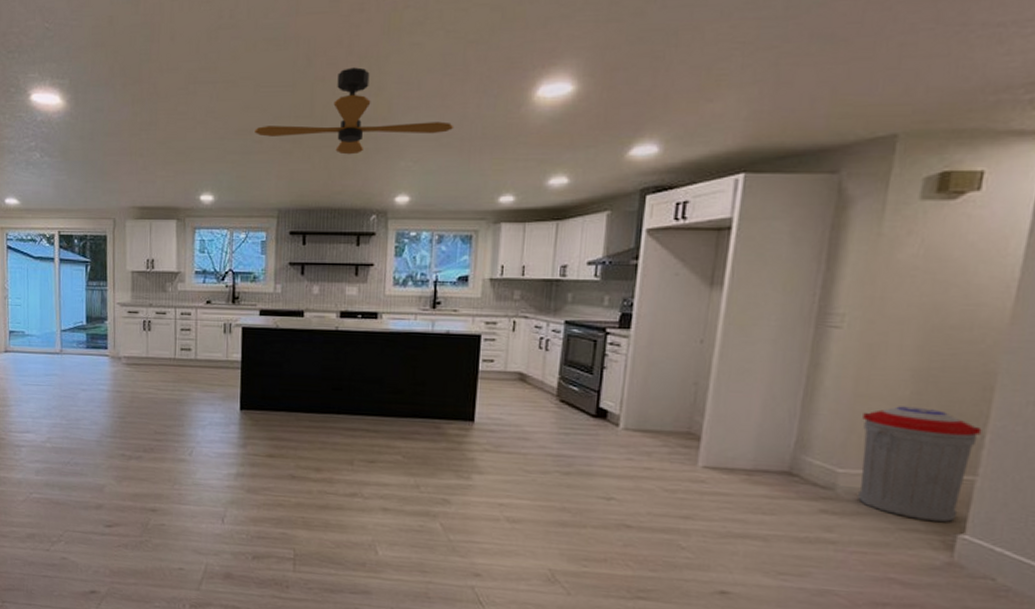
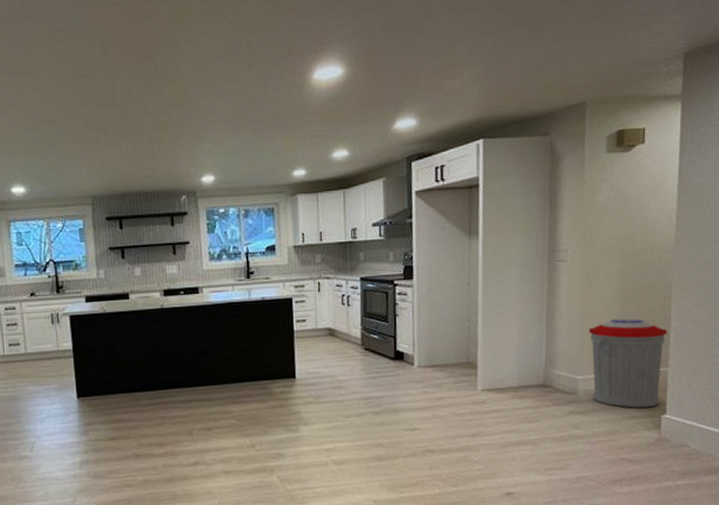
ceiling fan: present [254,67,454,155] -> none [59,56,247,140]

